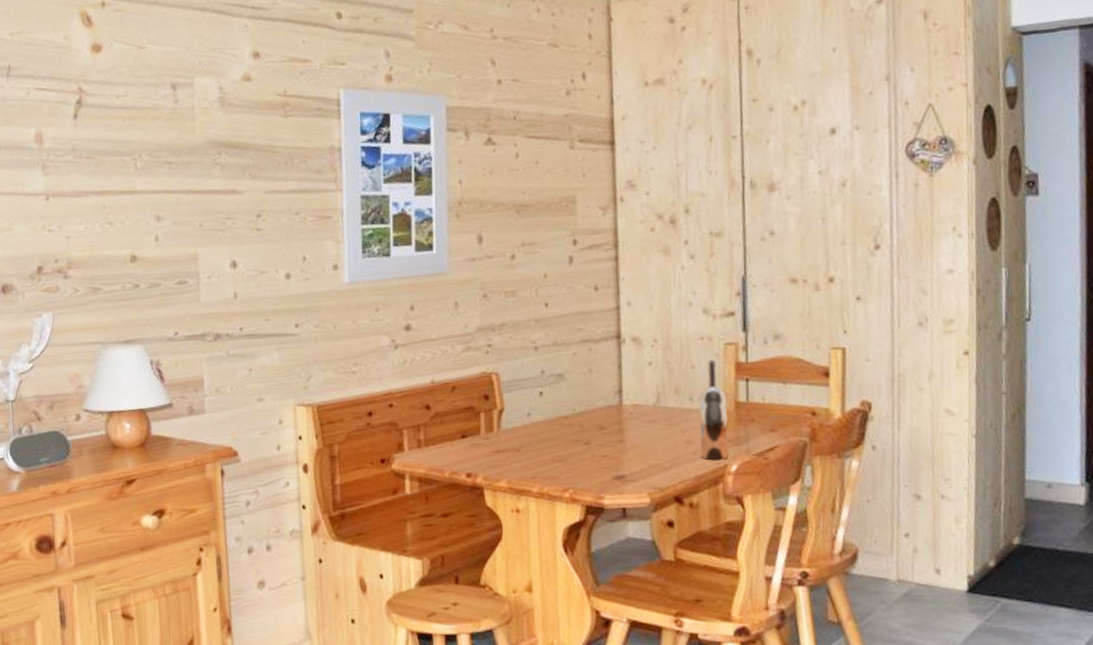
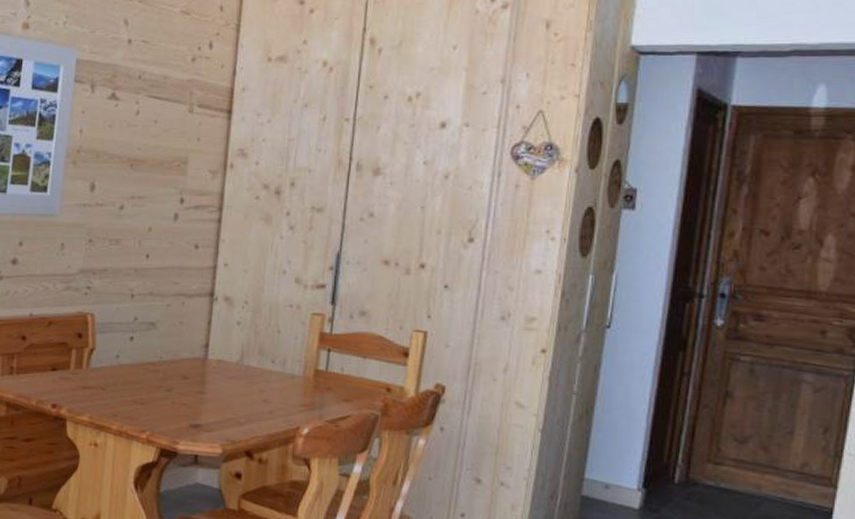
wine bottle: present [699,359,729,460] -> none [276,327,307,422]

